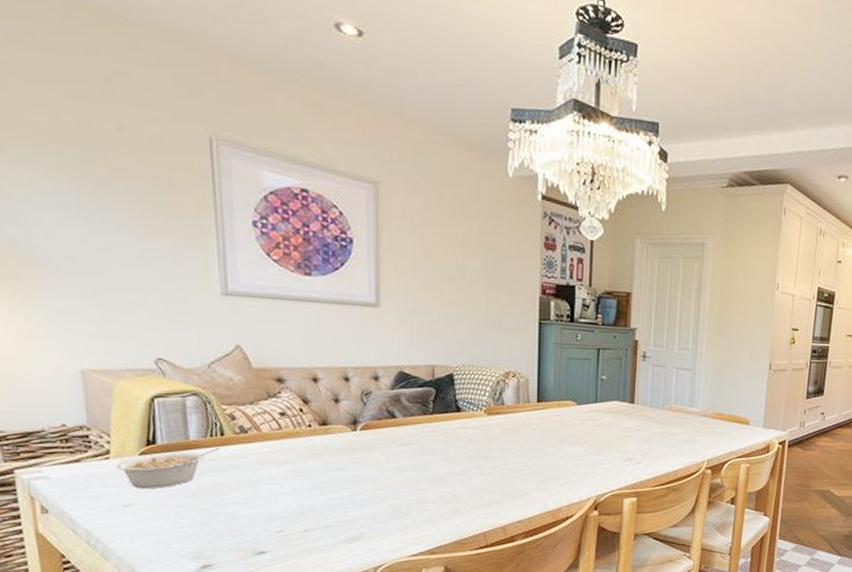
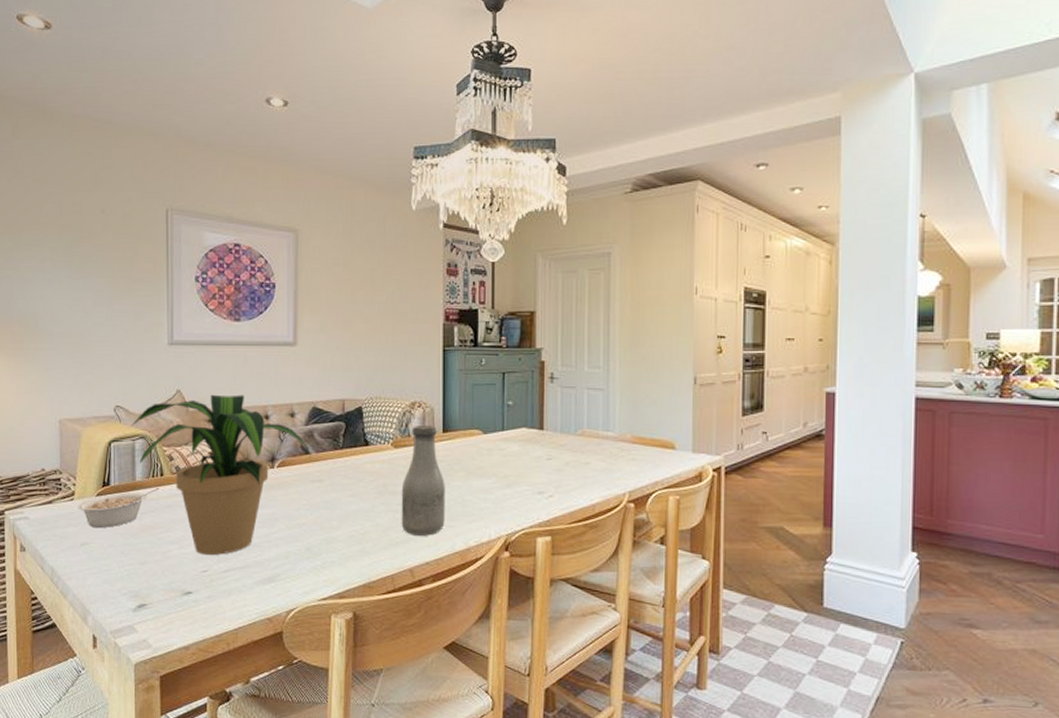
potted plant: none [179,352,398,516] -> present [131,394,311,556]
bottle: none [494,395,539,497] -> present [401,426,445,536]

